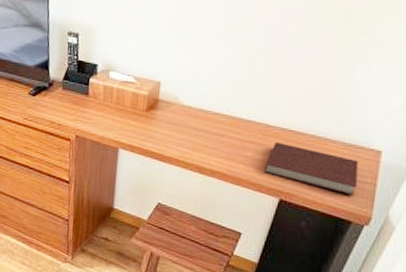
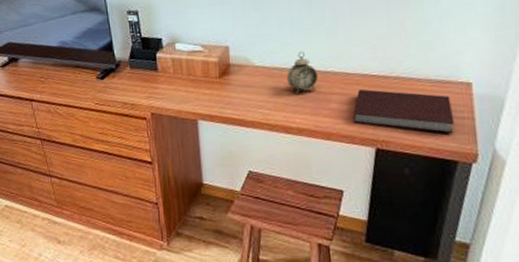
alarm clock: none [210,97,241,138] -> present [287,51,319,94]

